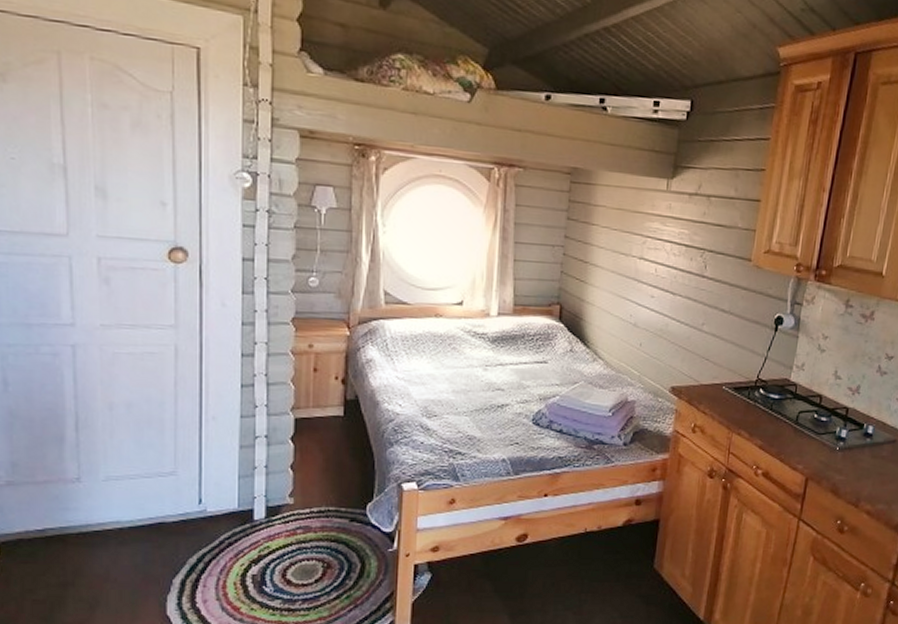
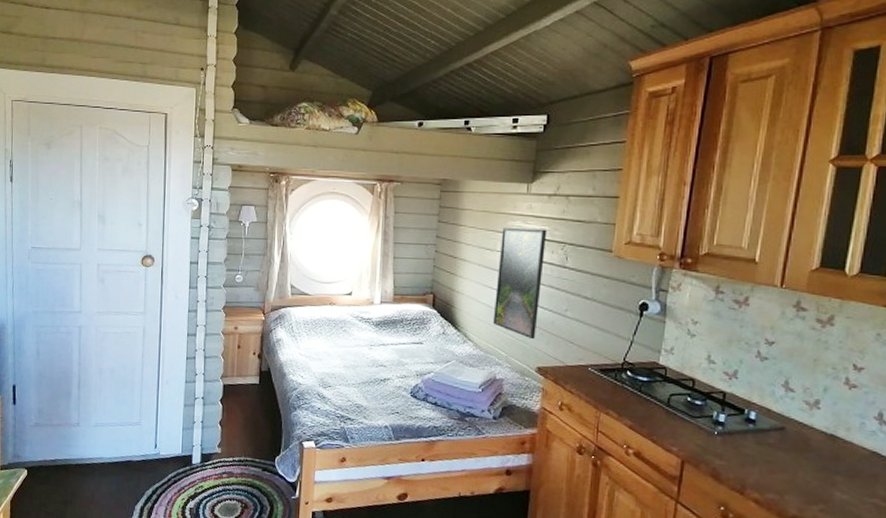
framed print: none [625,229,687,357] -> present [492,228,548,340]

